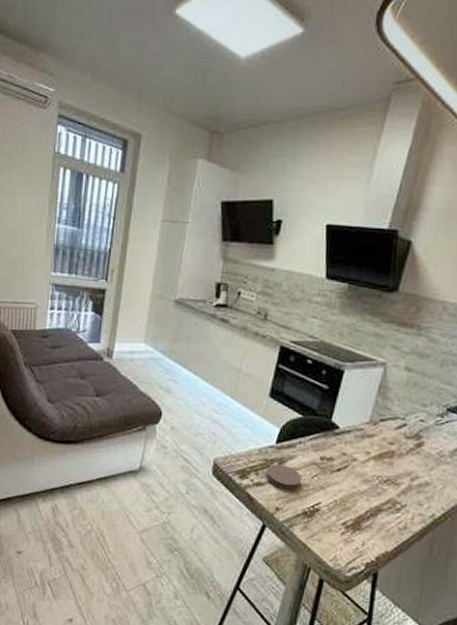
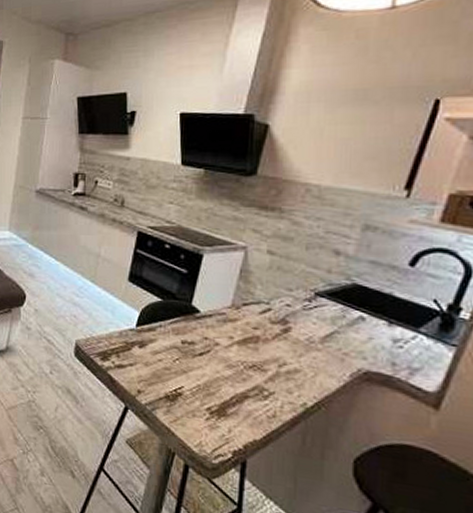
coaster: present [266,464,302,490] -> none [127,347,163,373]

